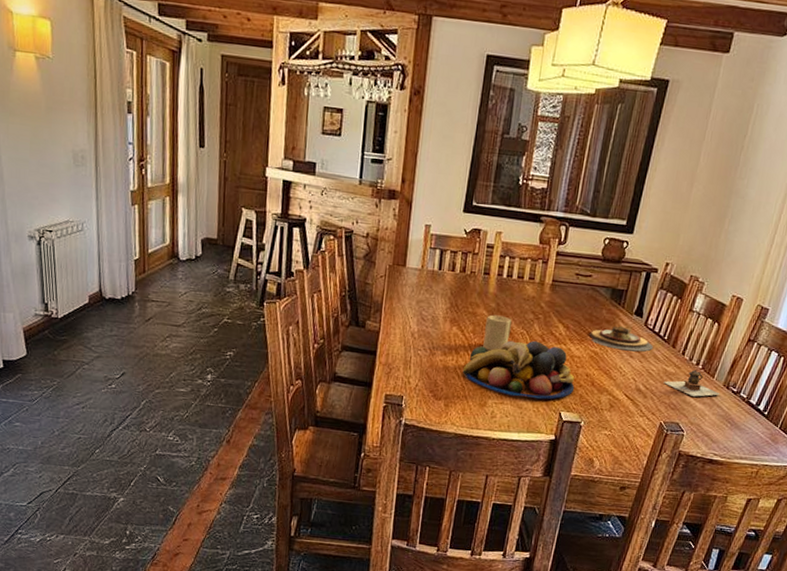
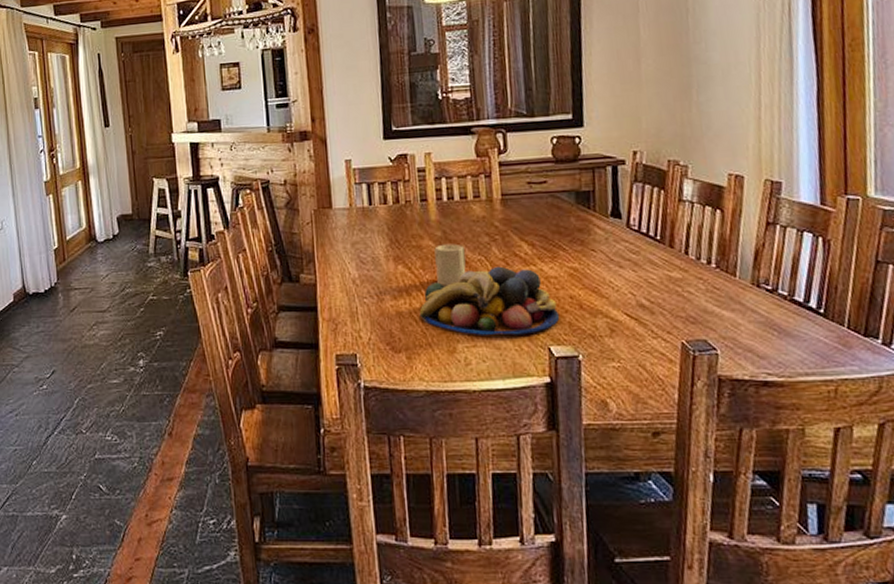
plate: present [590,326,654,352] -> none [562,233,647,261]
teapot: present [664,369,719,397] -> none [672,270,750,304]

